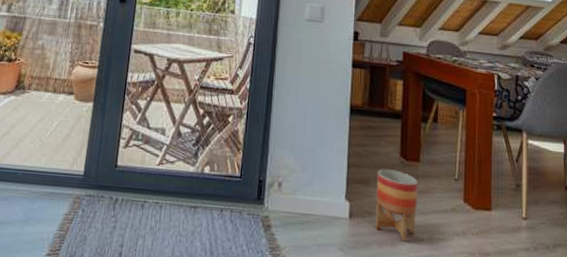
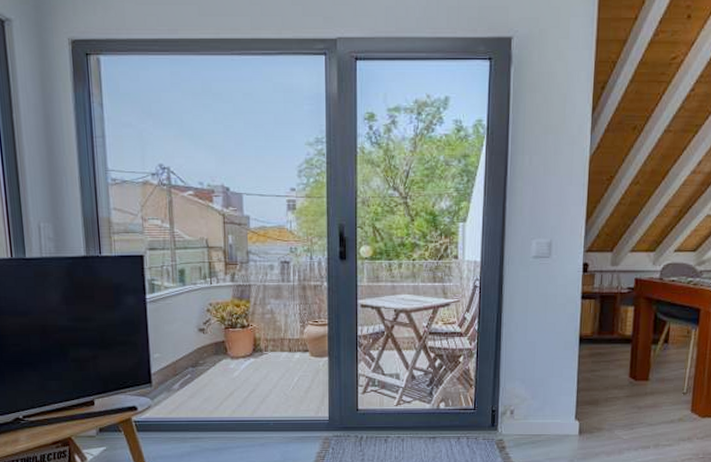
planter: present [375,169,418,242] -> none [604,390,646,450]

